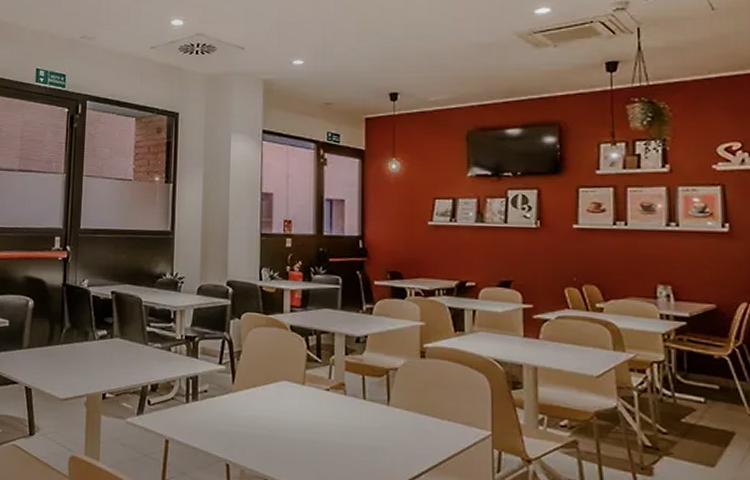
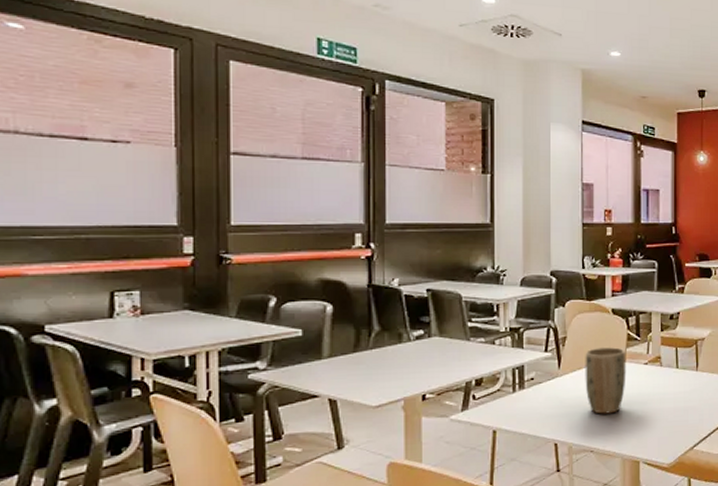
plant pot: none [260,366,306,441] -> present [585,347,627,414]

